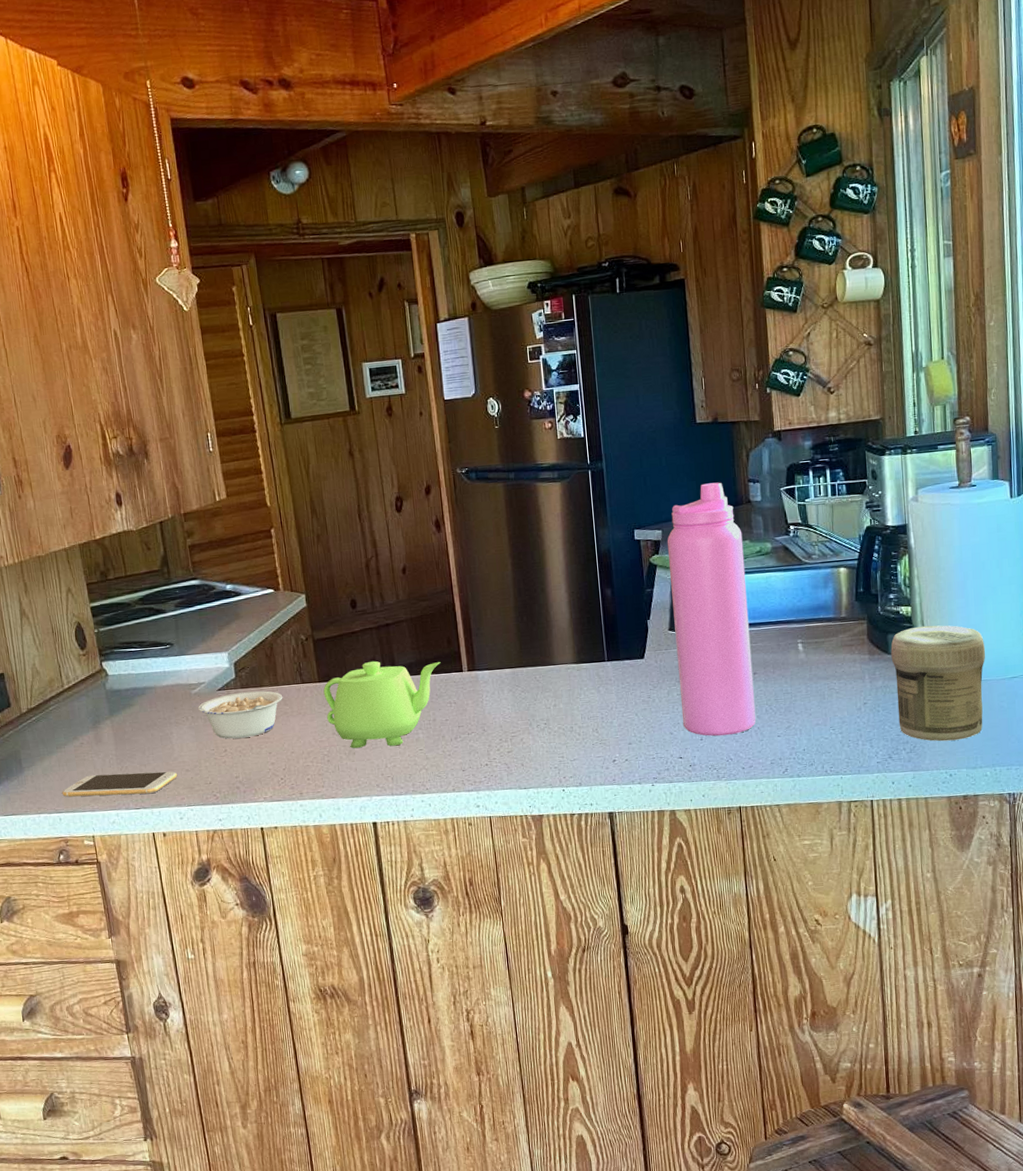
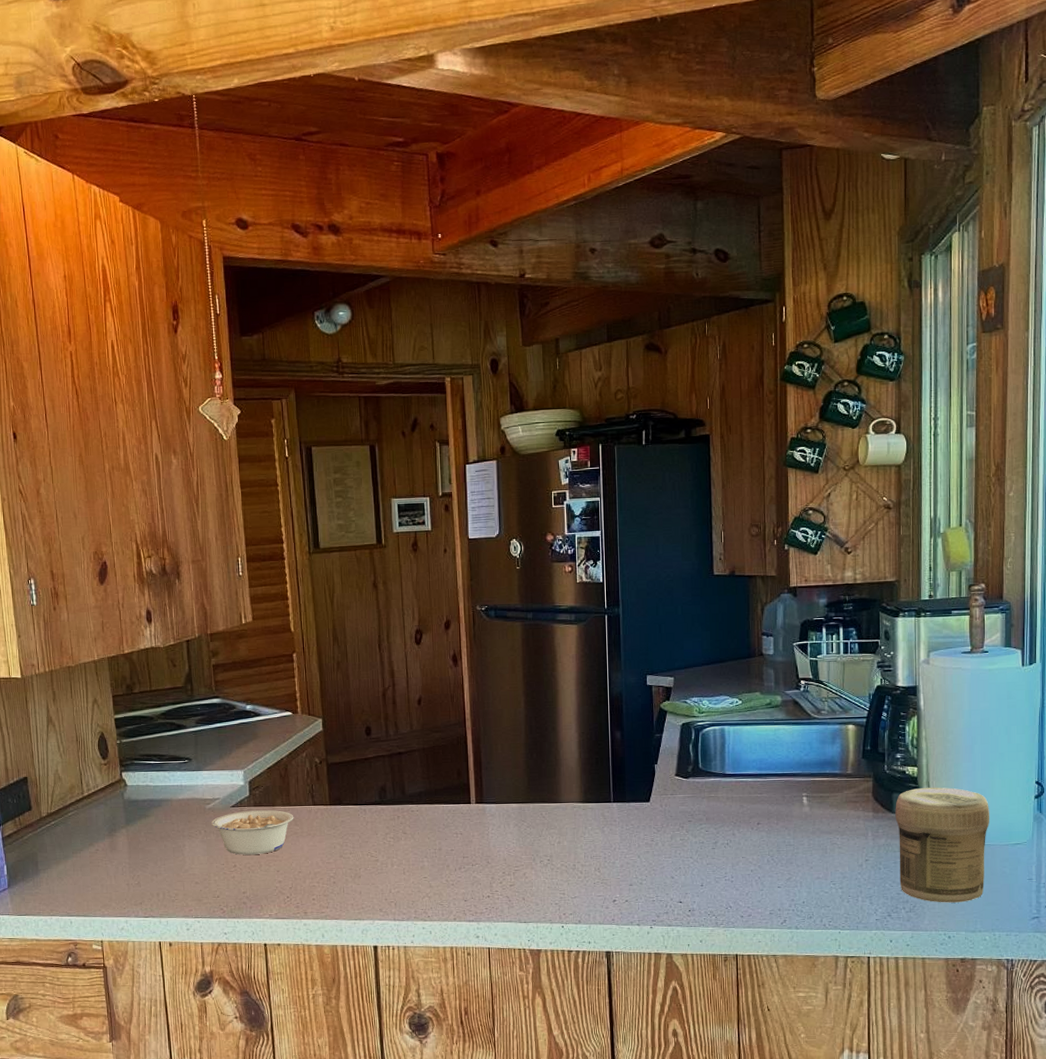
smartphone: present [62,771,178,797] -> none [75,881,187,904]
teapot: present [323,661,441,749] -> none [333,787,450,873]
water bottle: present [667,482,756,737] -> none [678,634,758,883]

